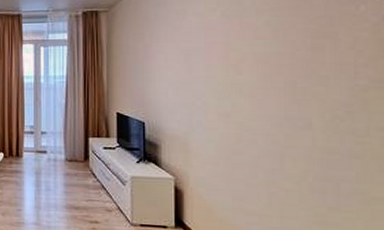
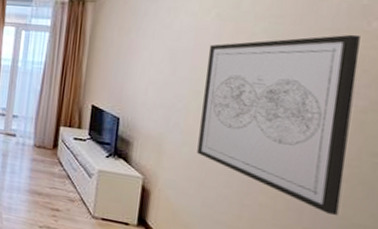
wall art: none [219,19,358,191] -> present [197,34,361,215]

